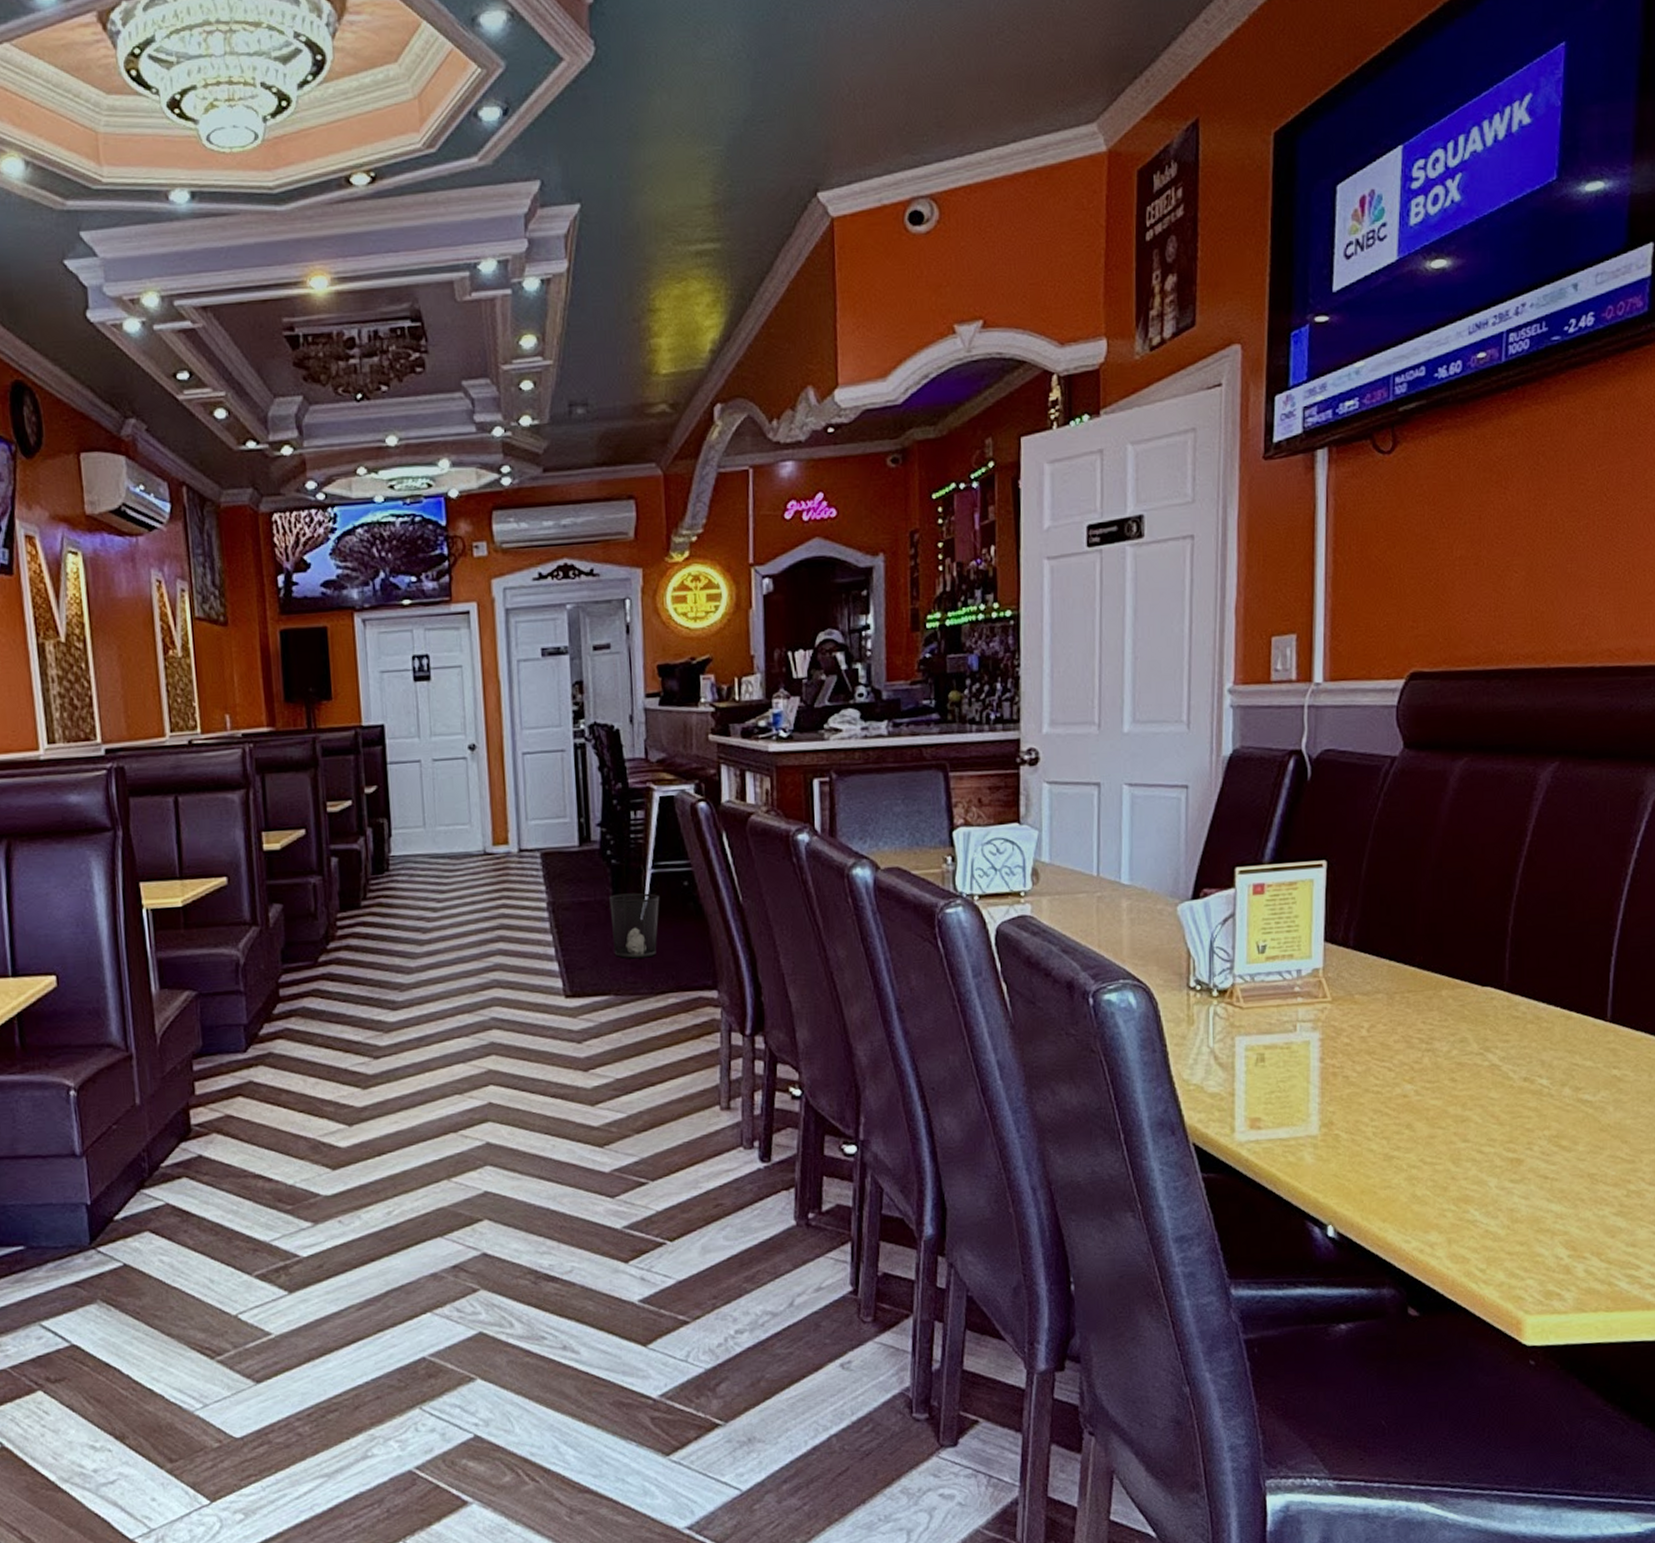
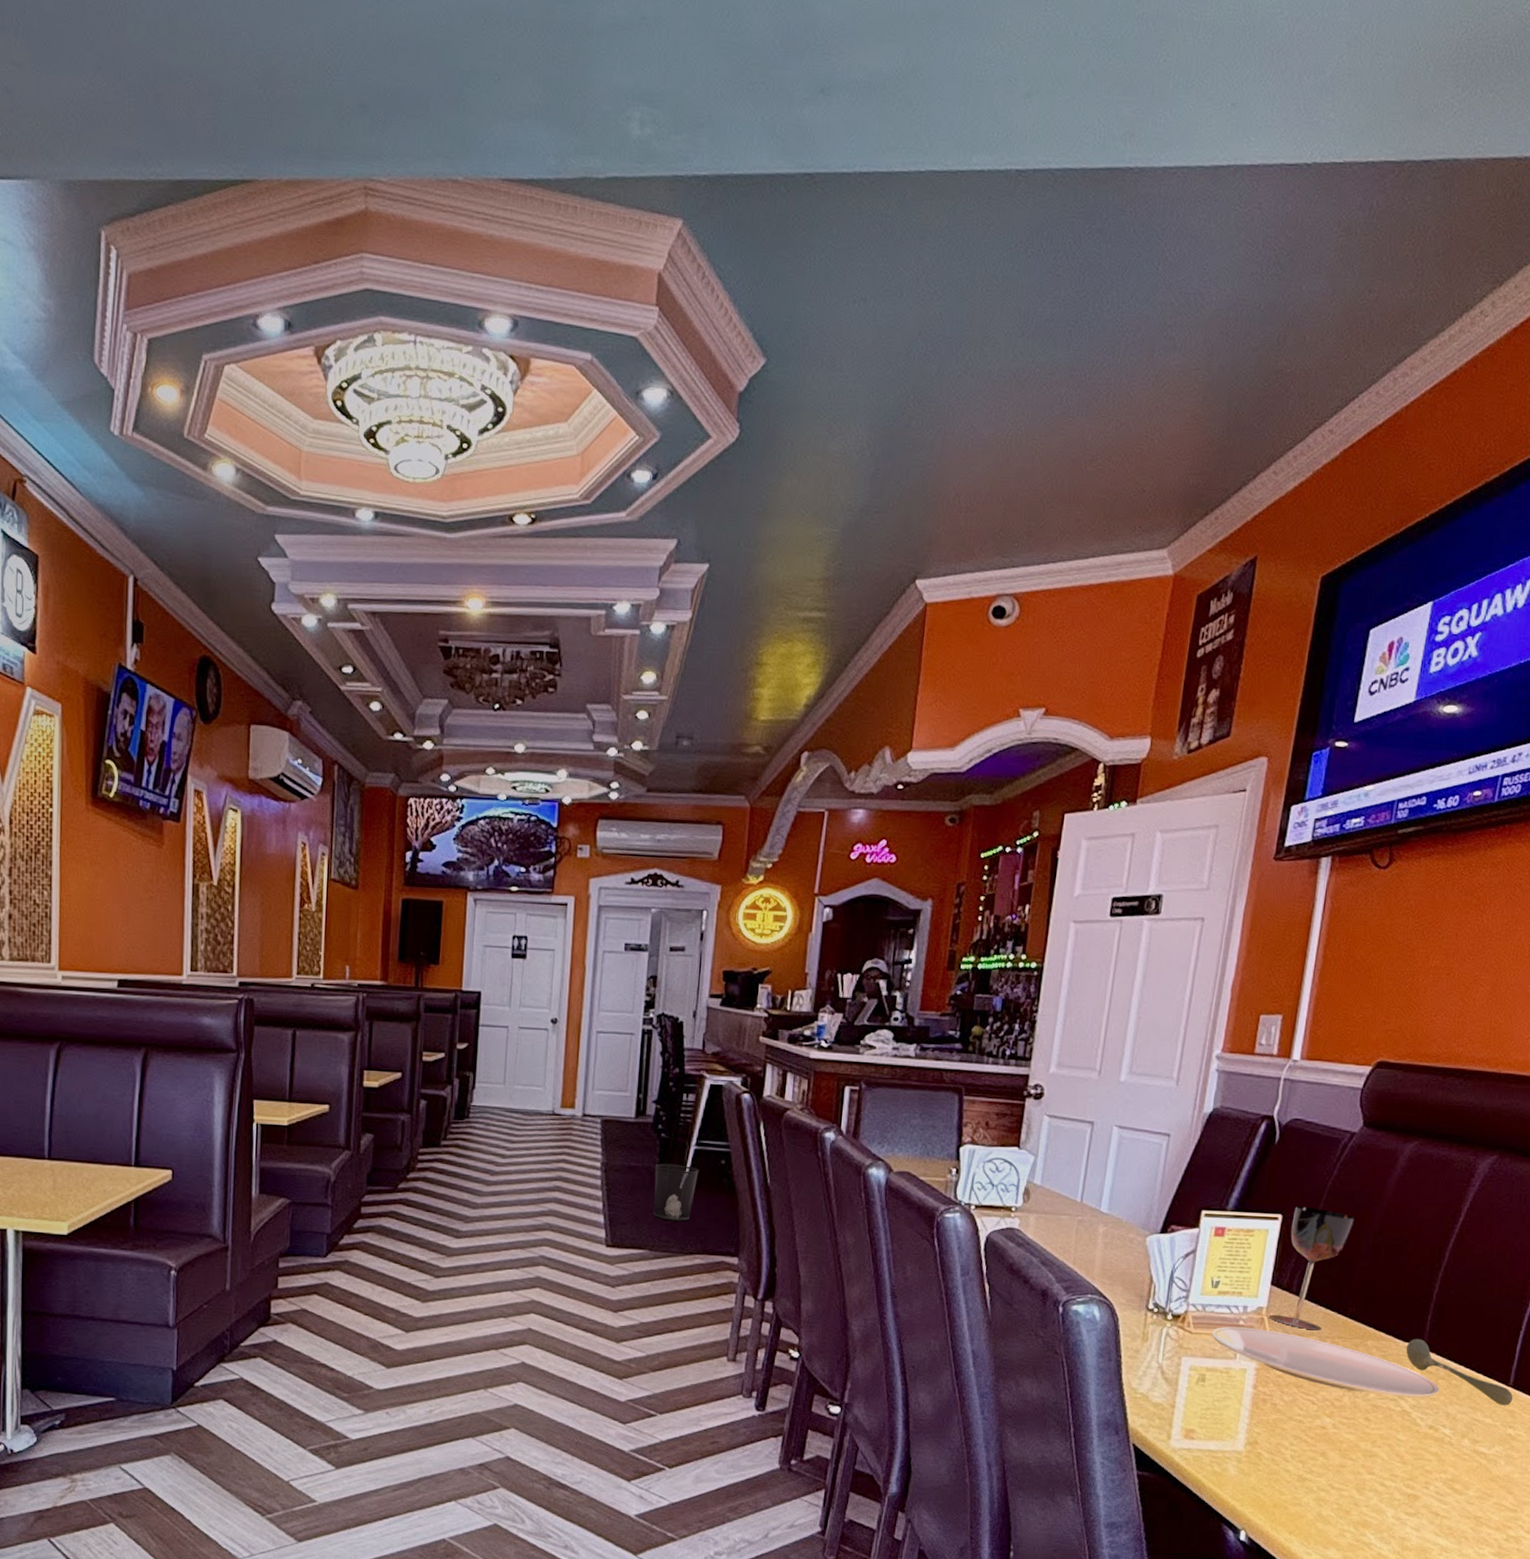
plate: none [1264,993,1530,1050] -> present [1211,1326,1440,1398]
wineglass: none [1327,847,1409,987] -> present [1269,1205,1356,1331]
spoon: none [1485,980,1614,1044] -> present [1406,1338,1513,1406]

